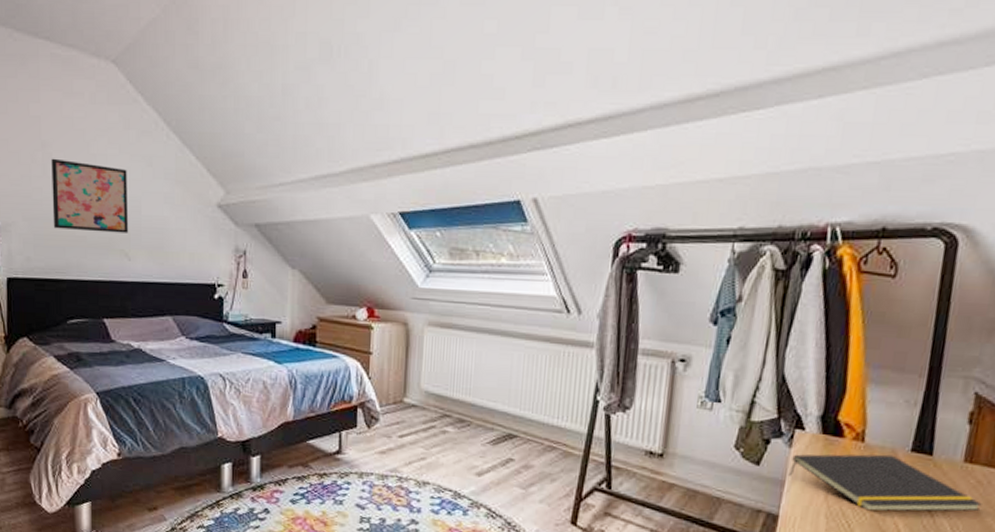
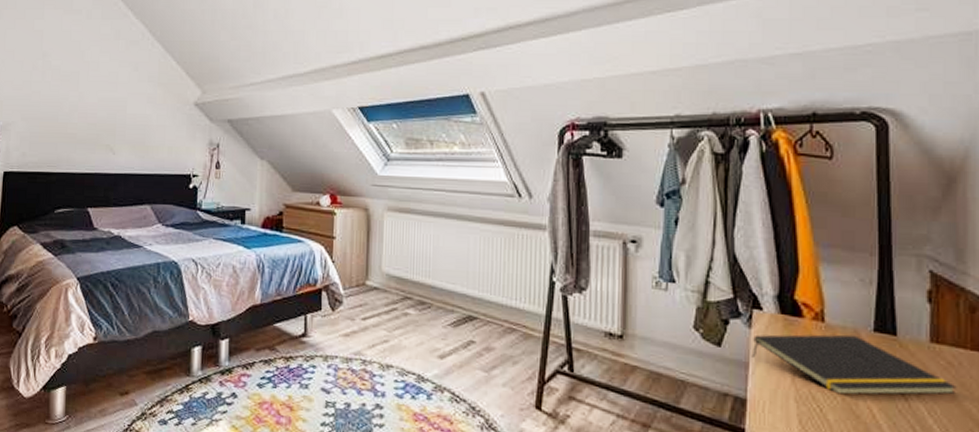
wall art: present [51,158,128,233] -> none [48,66,116,130]

